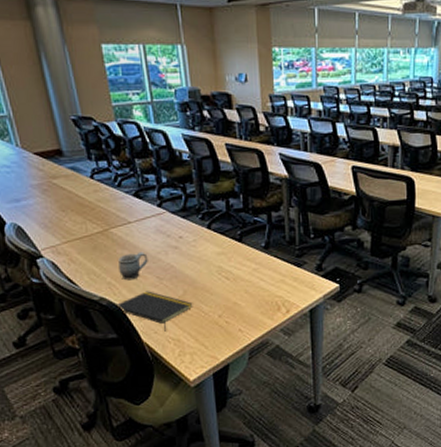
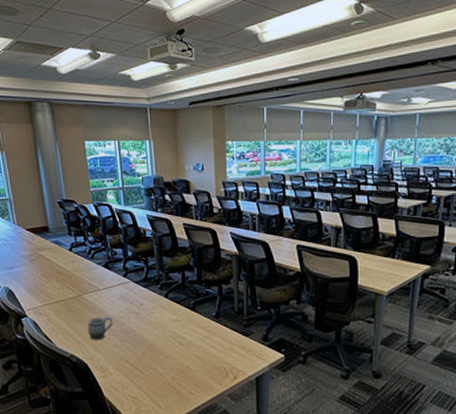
notepad: present [116,291,193,332] -> none [84,351,150,389]

